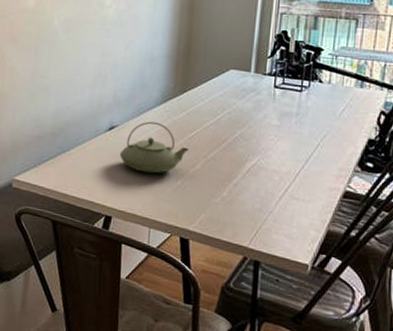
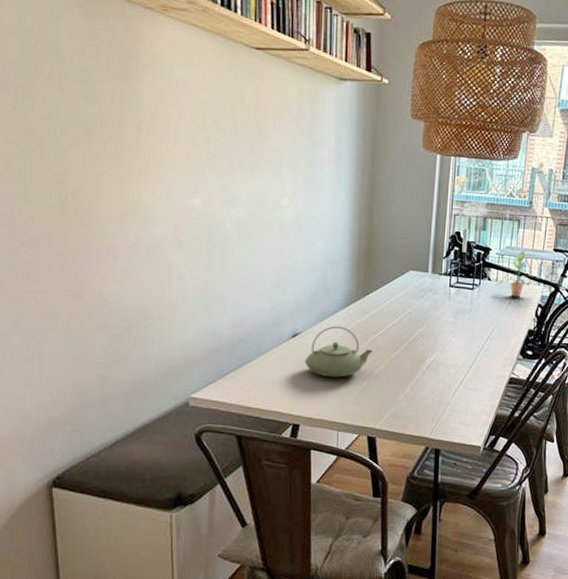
potted plant: none [327,52,374,102] -> present [495,251,533,297]

